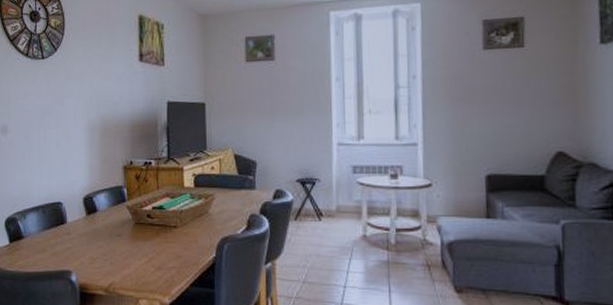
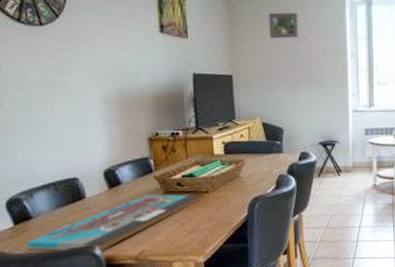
board game: none [18,224,169,278] -> present [27,194,200,252]

